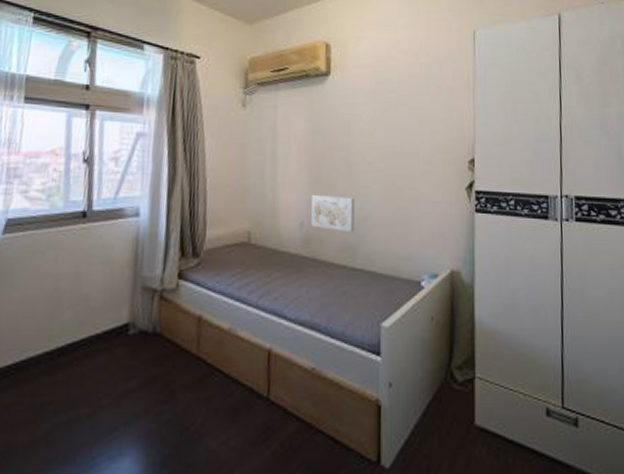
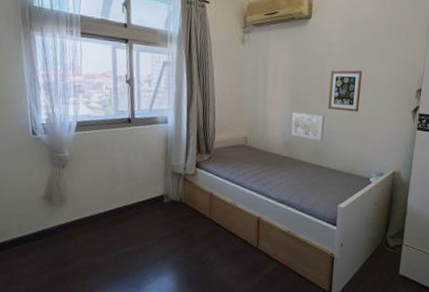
picture frame: none [358,137,399,192] -> present [328,70,362,112]

